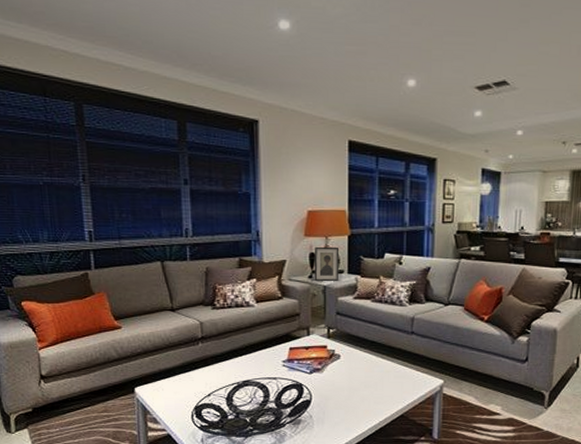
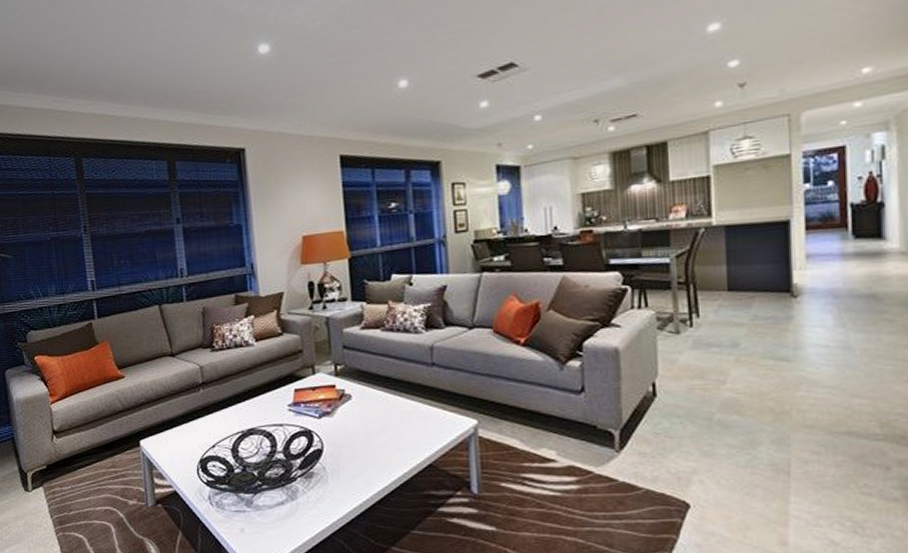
picture frame: present [314,246,340,281] -> none [313,272,342,312]

